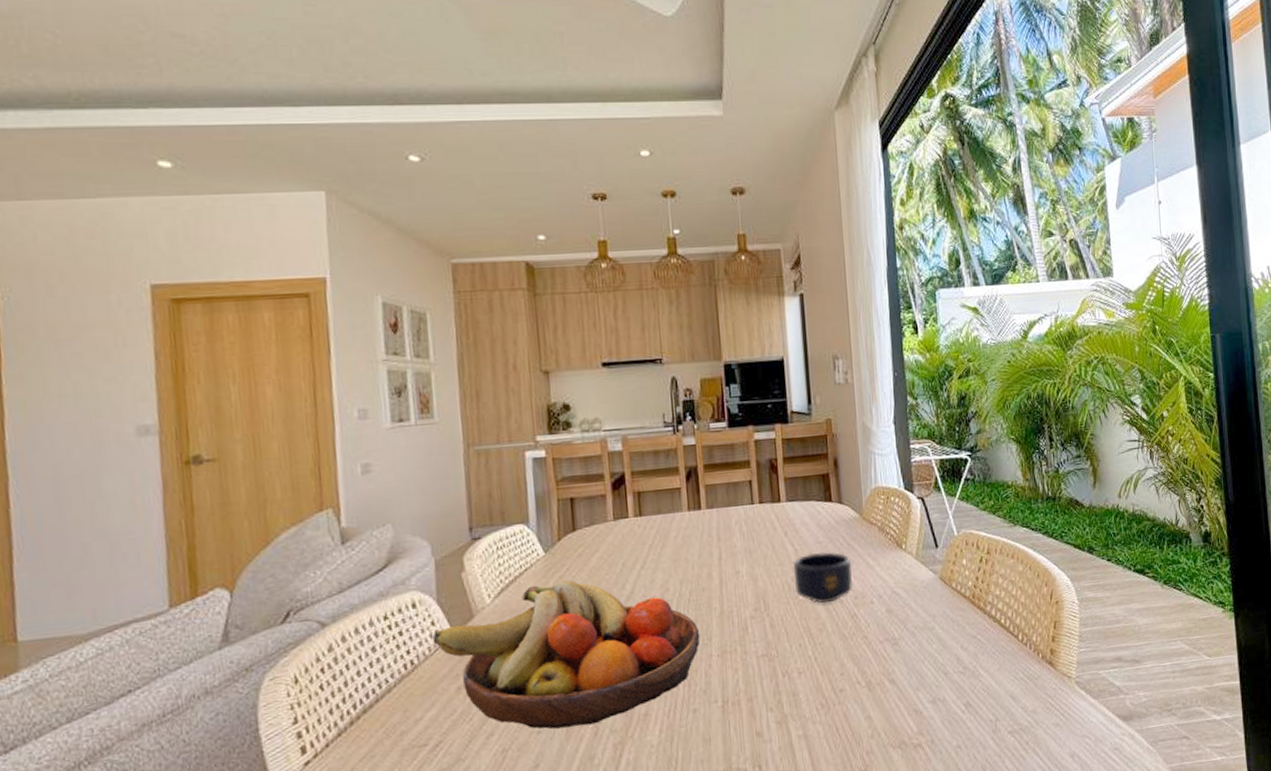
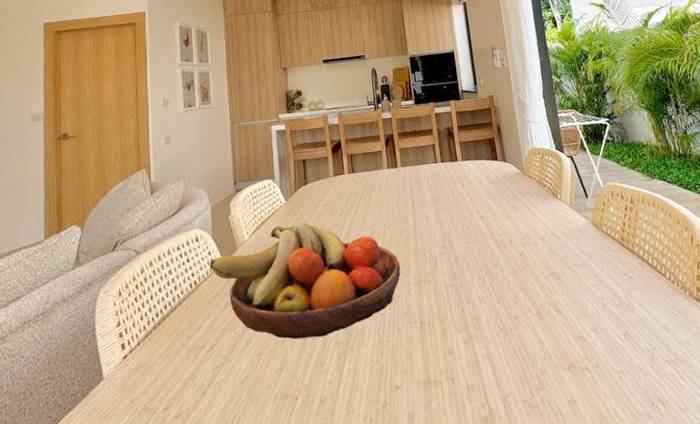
mug: present [792,552,852,603] -> none [470,201,519,243]

